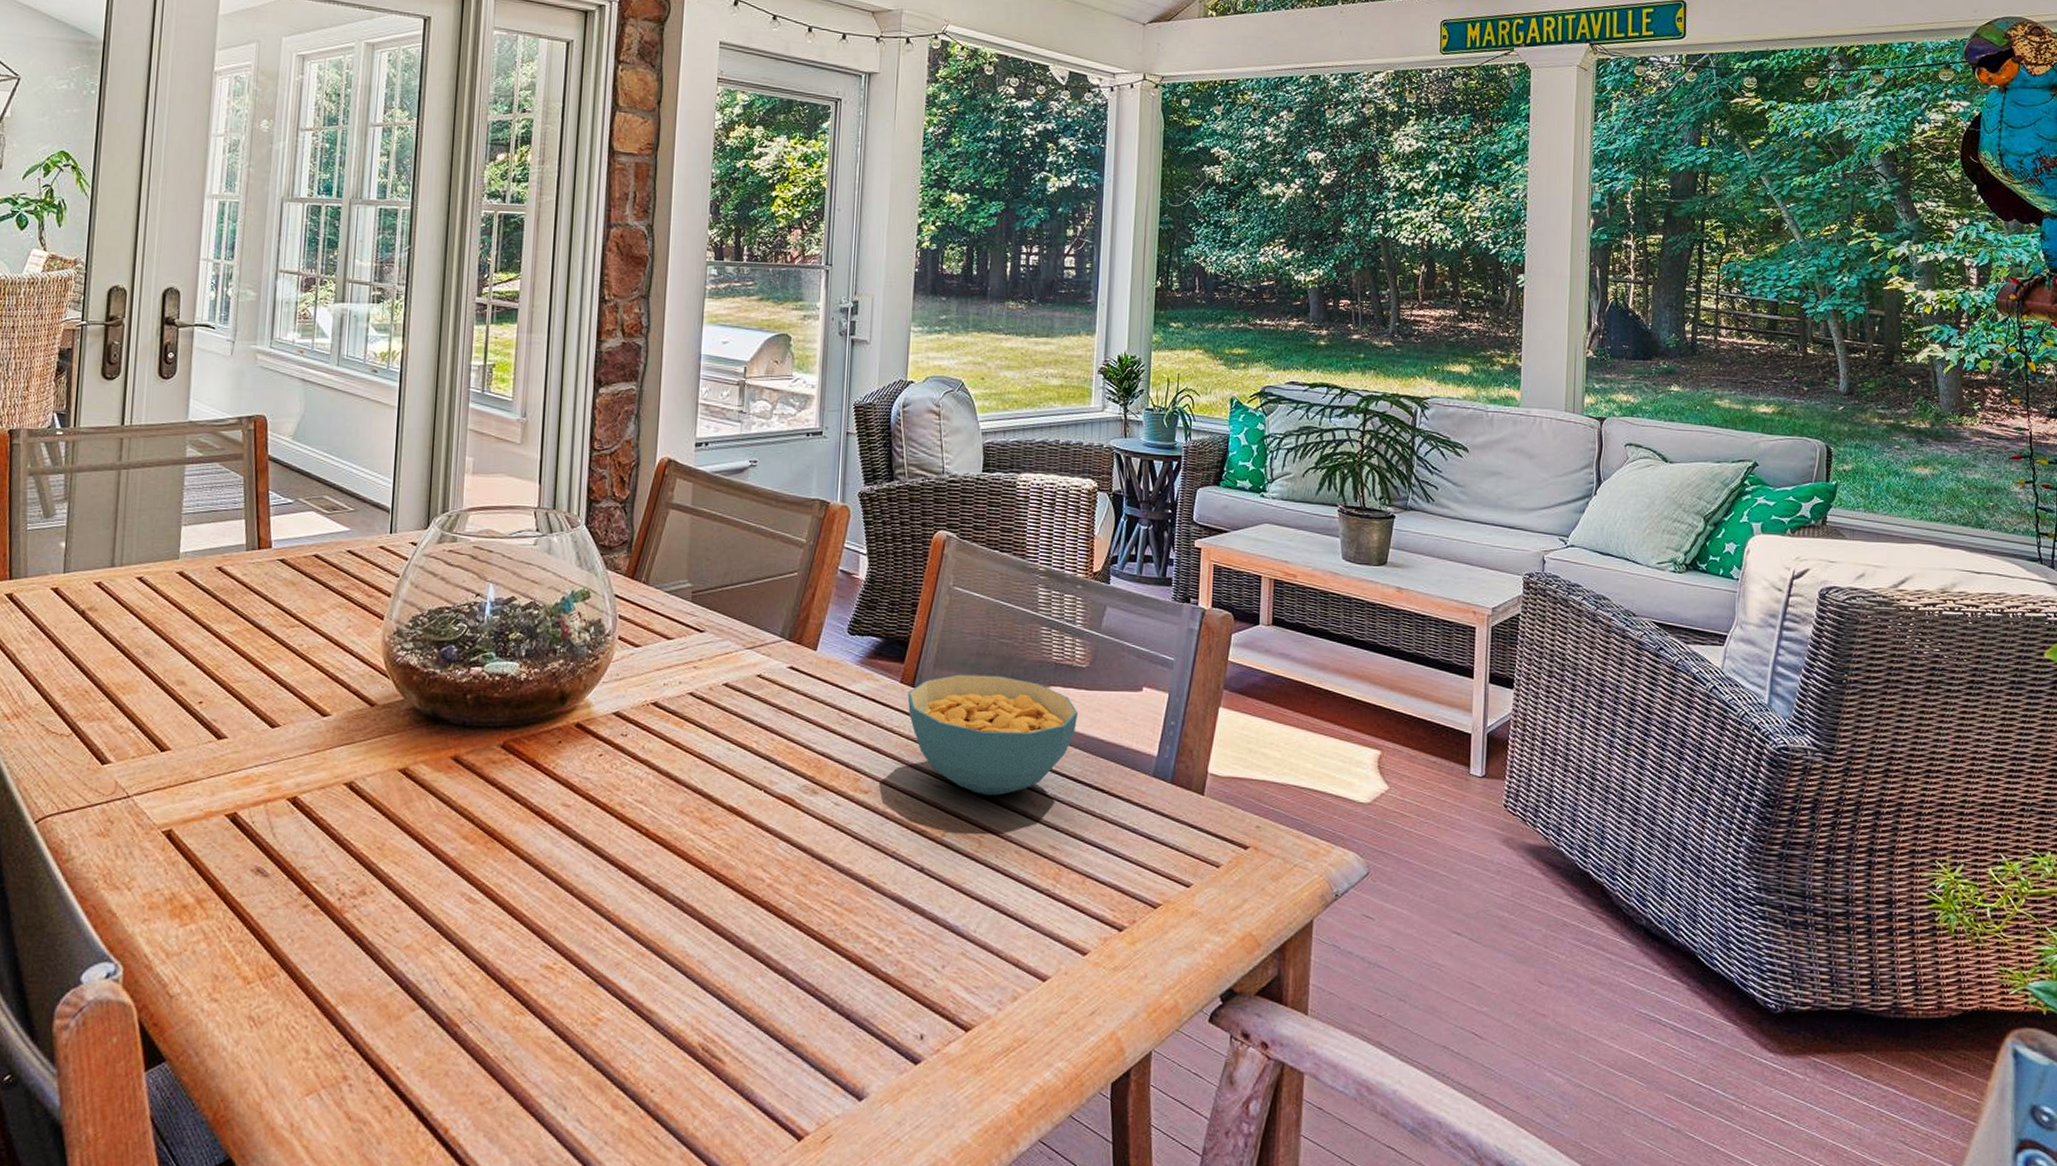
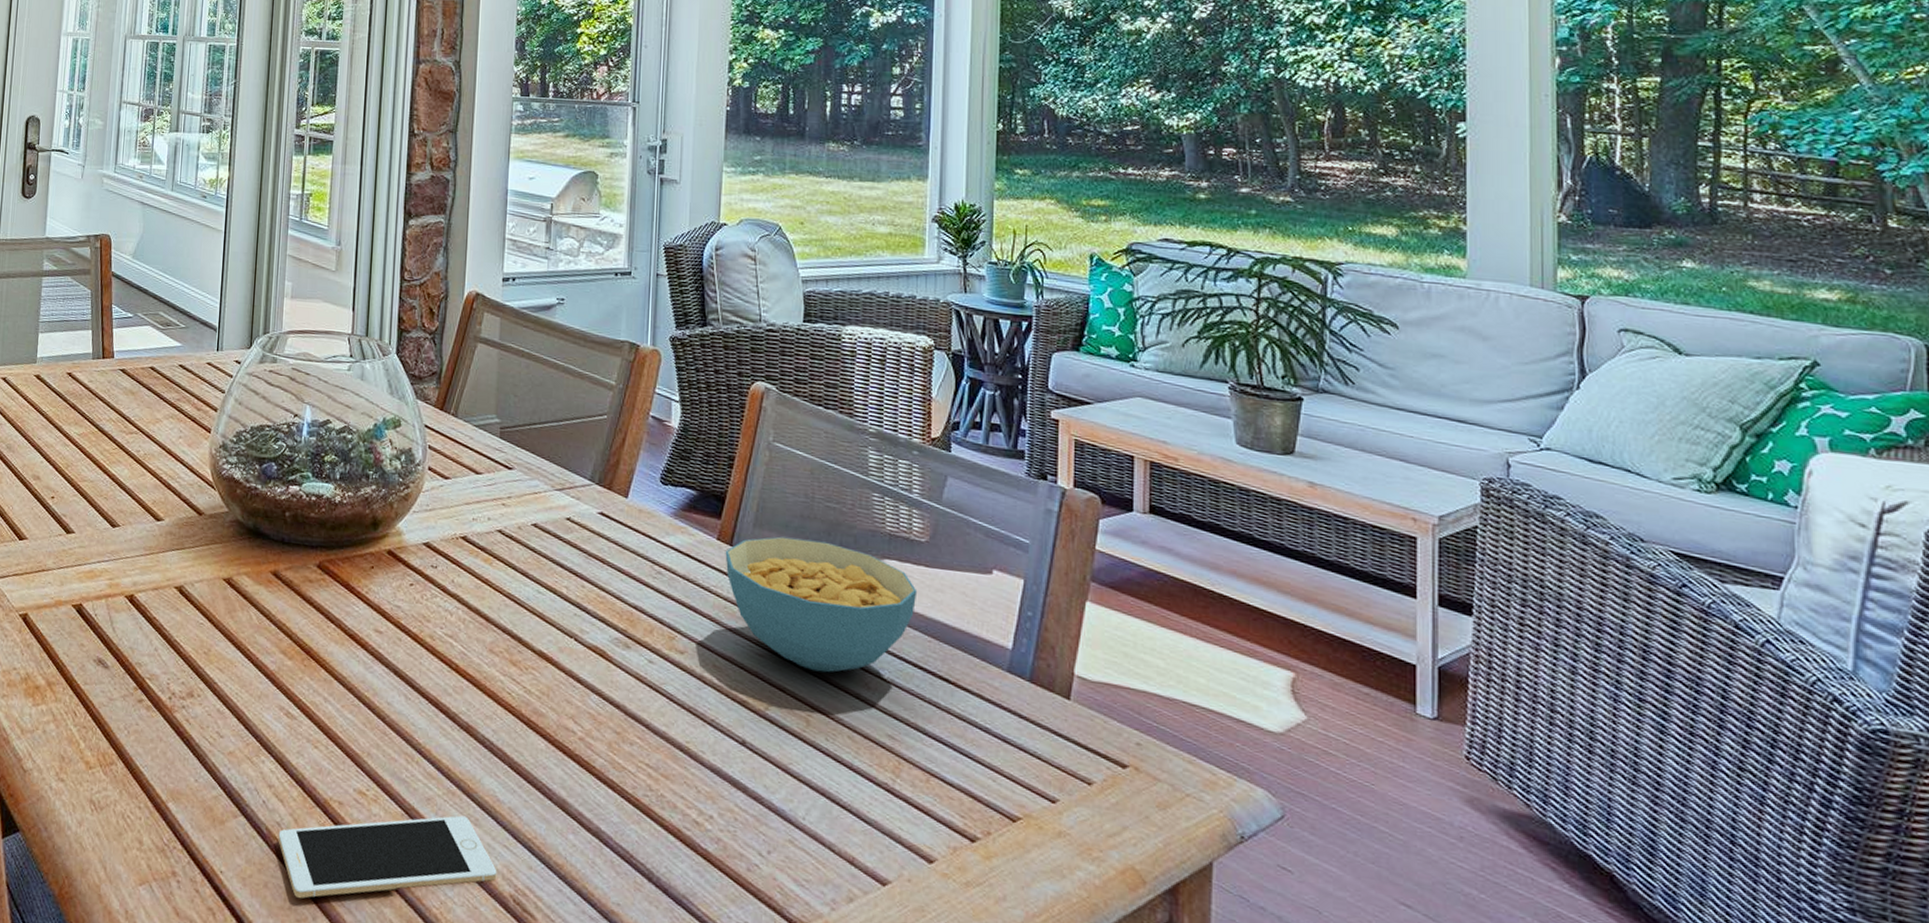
cell phone: none [459,975,686,1081] -> present [278,815,497,899]

